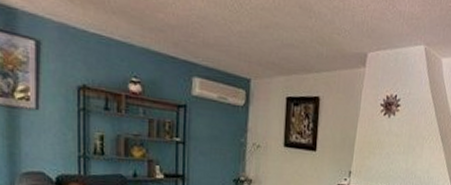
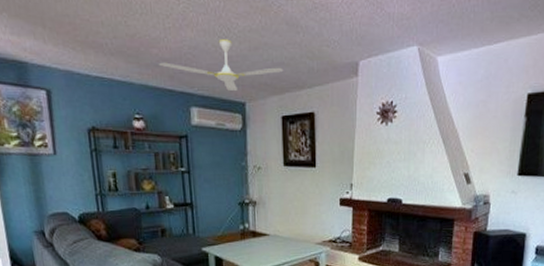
ceiling fan: none [162,13,293,66] -> present [158,39,284,91]

